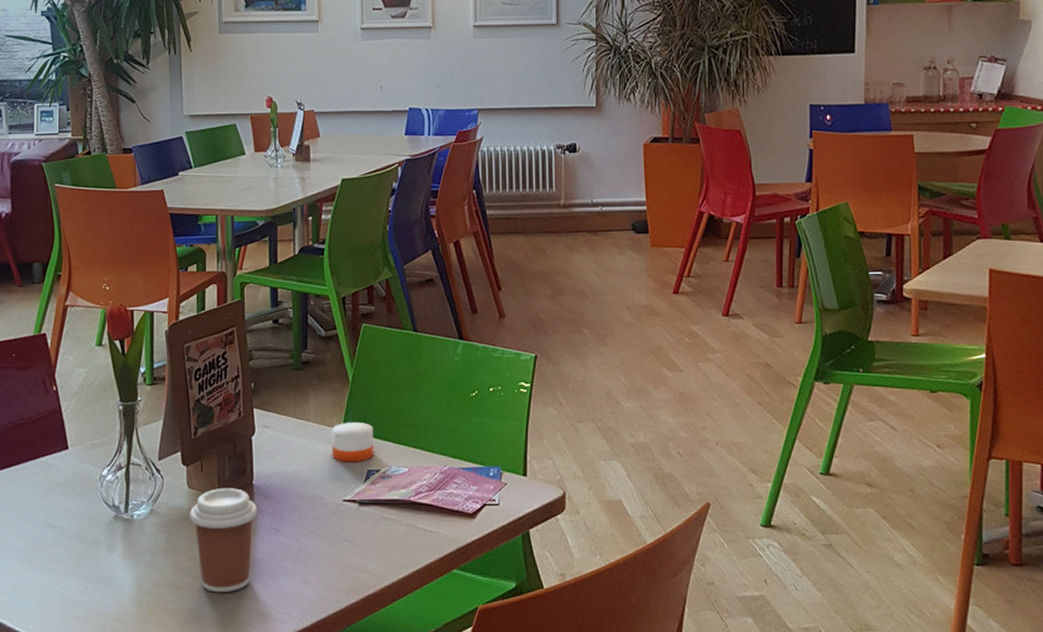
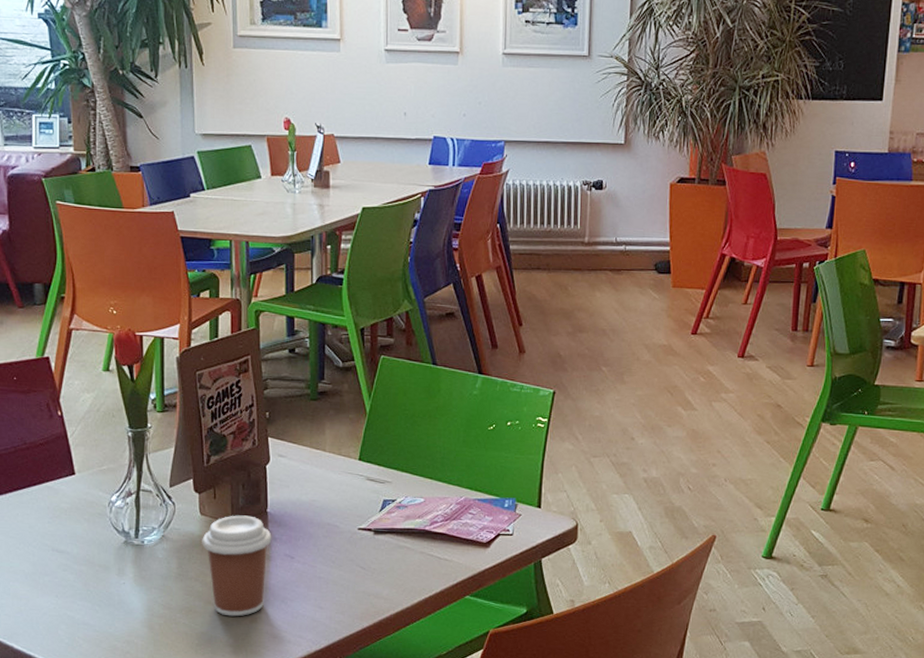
candle: present [331,422,374,463] -> none [347,453,391,493]

